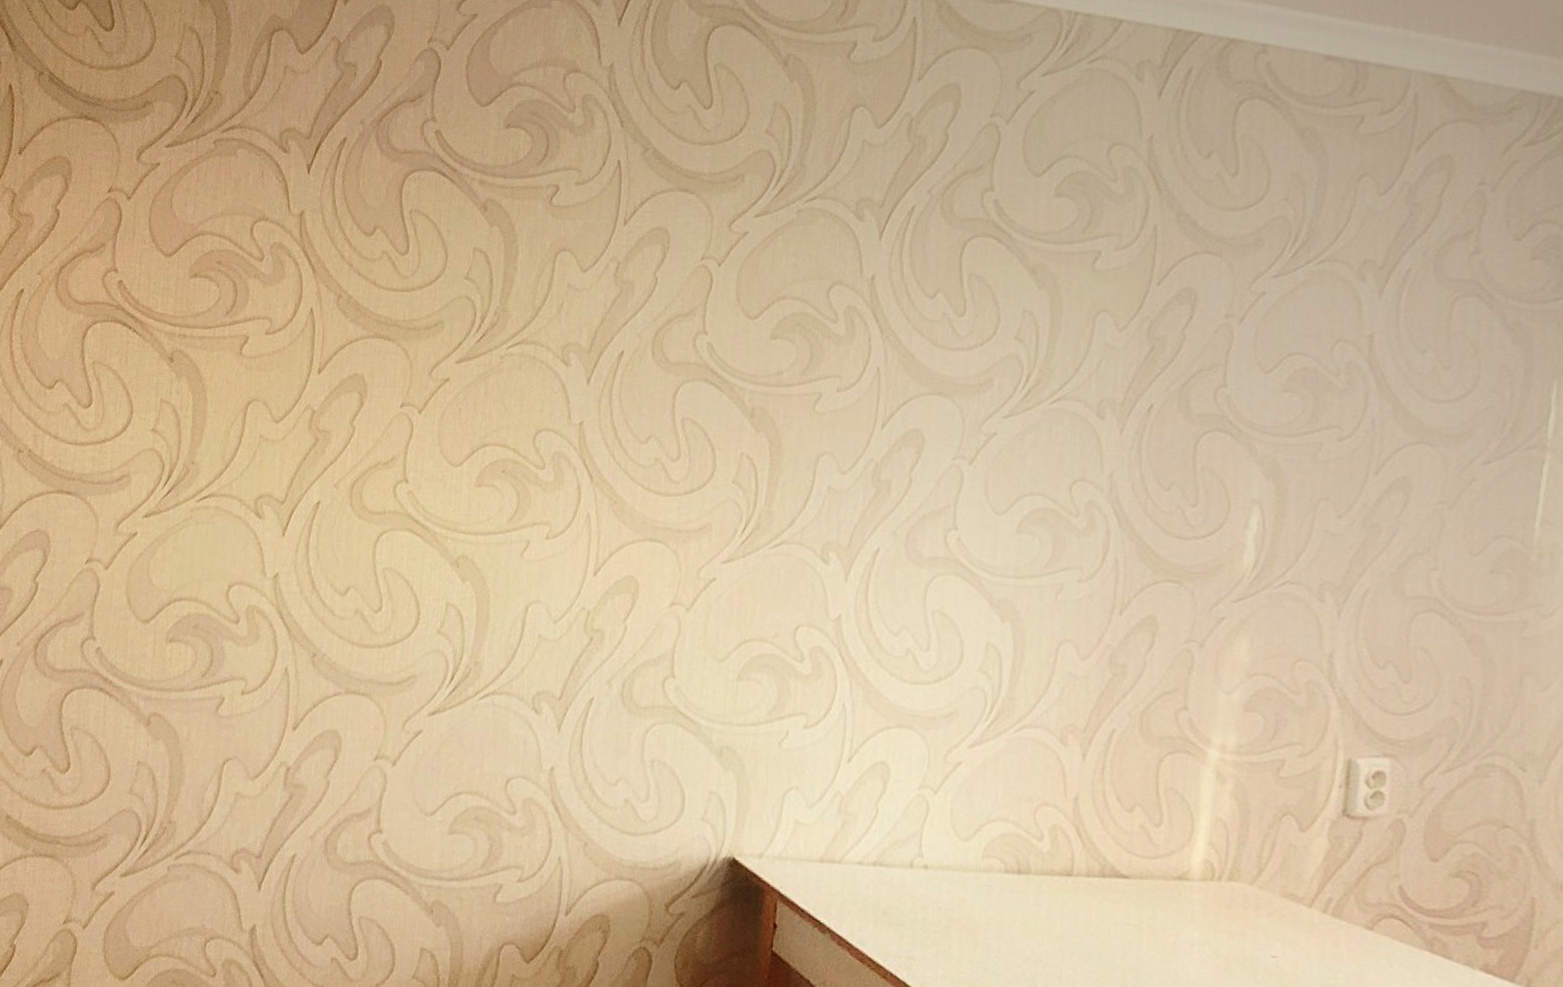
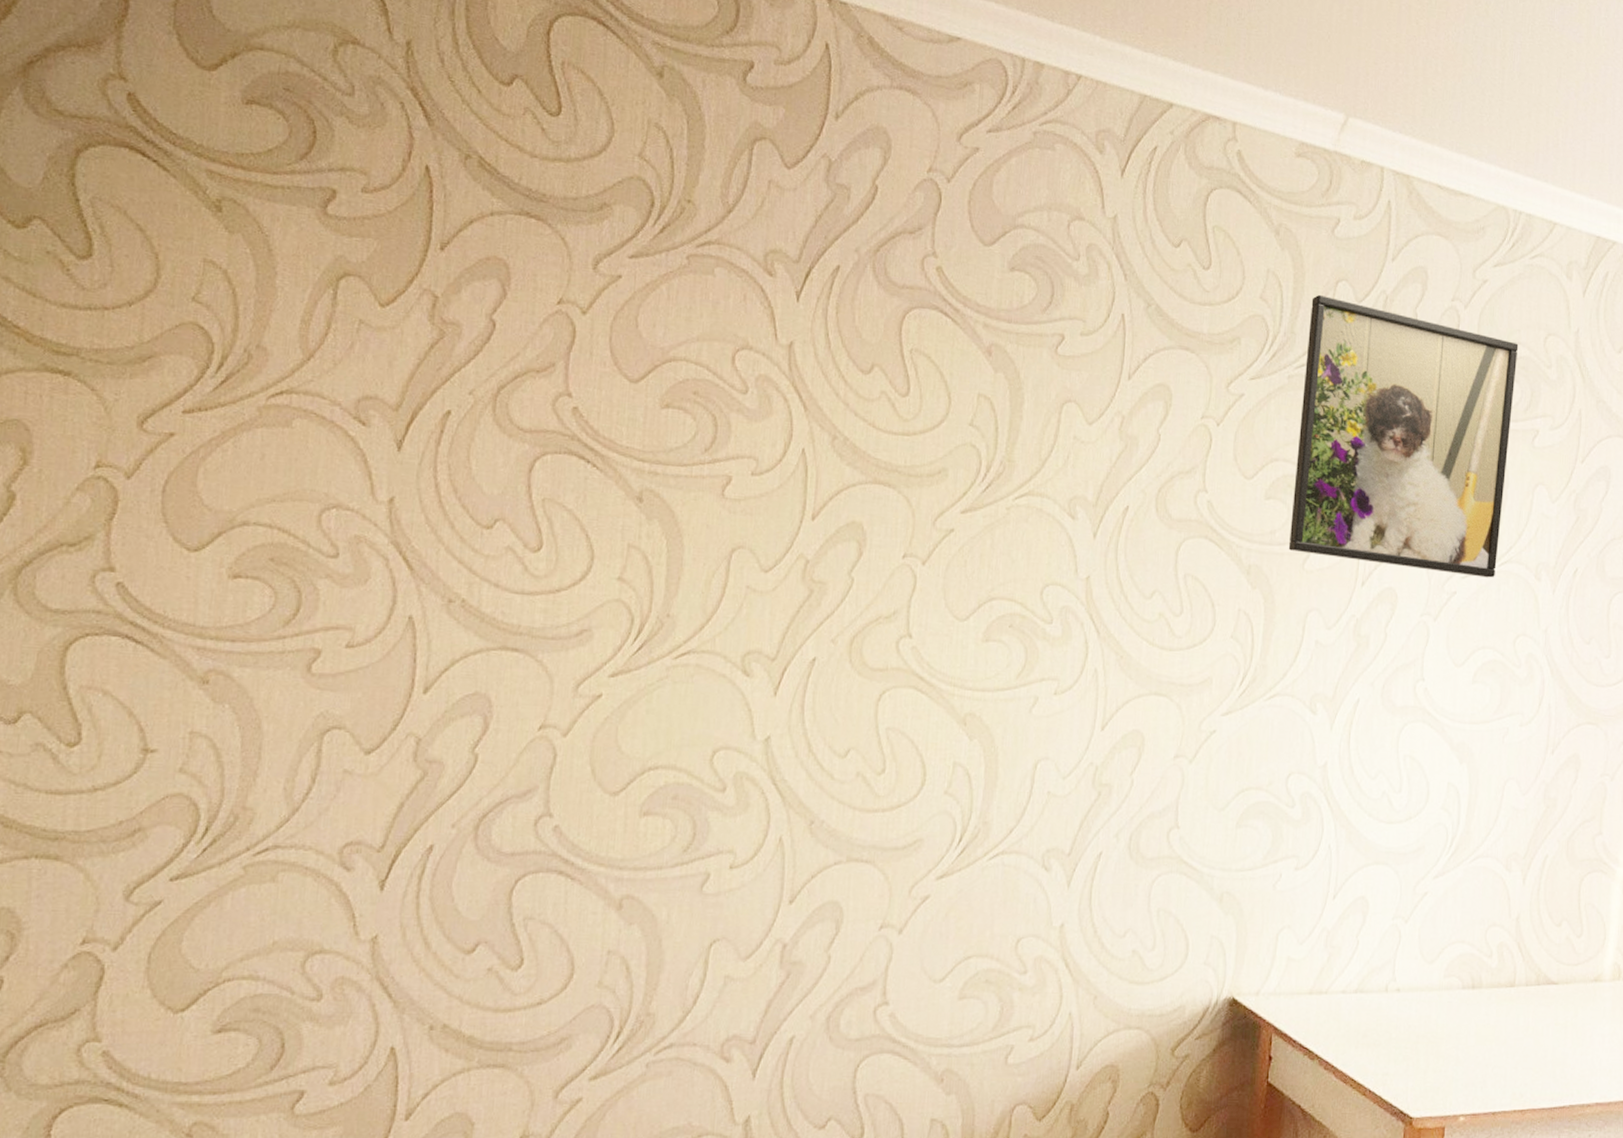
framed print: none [797,123,1075,417] -> present [1288,294,1519,578]

